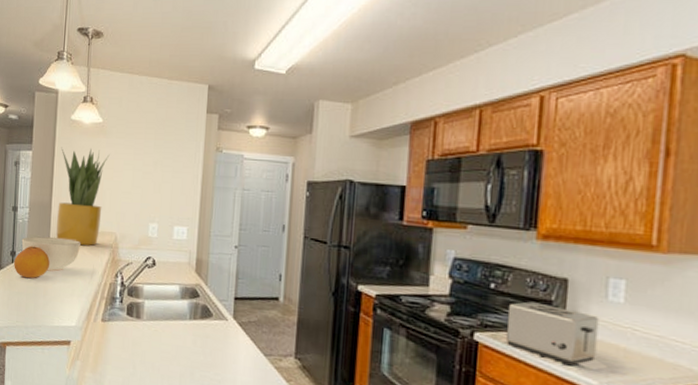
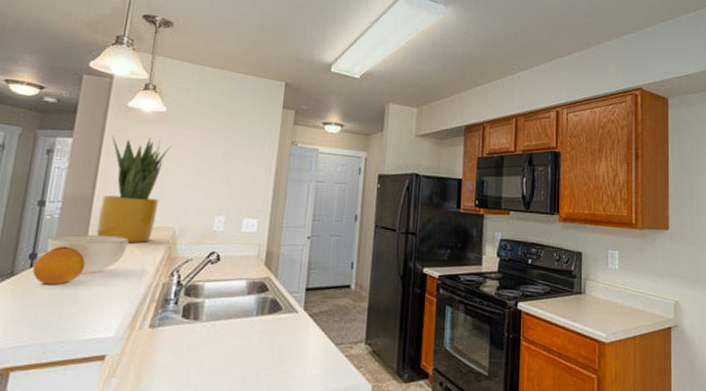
toaster: present [505,301,599,366] -> none [541,272,604,323]

